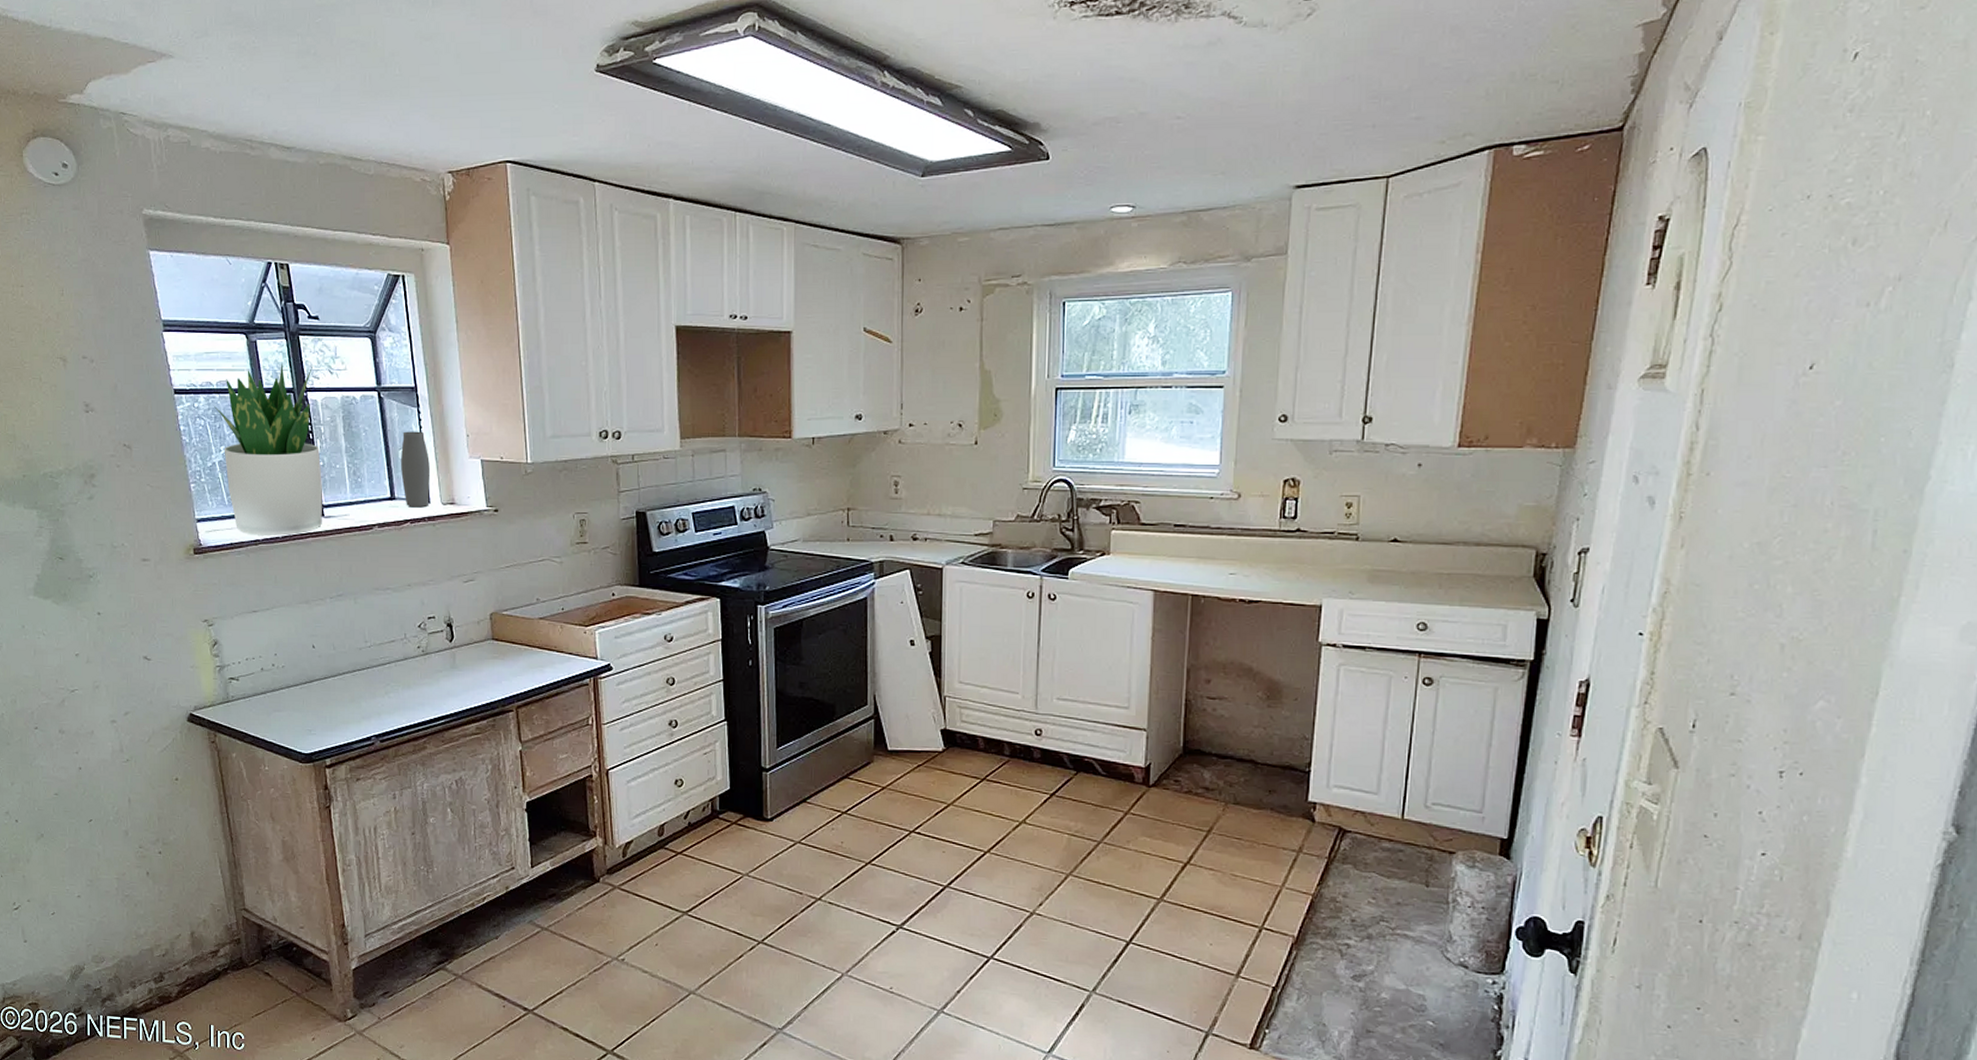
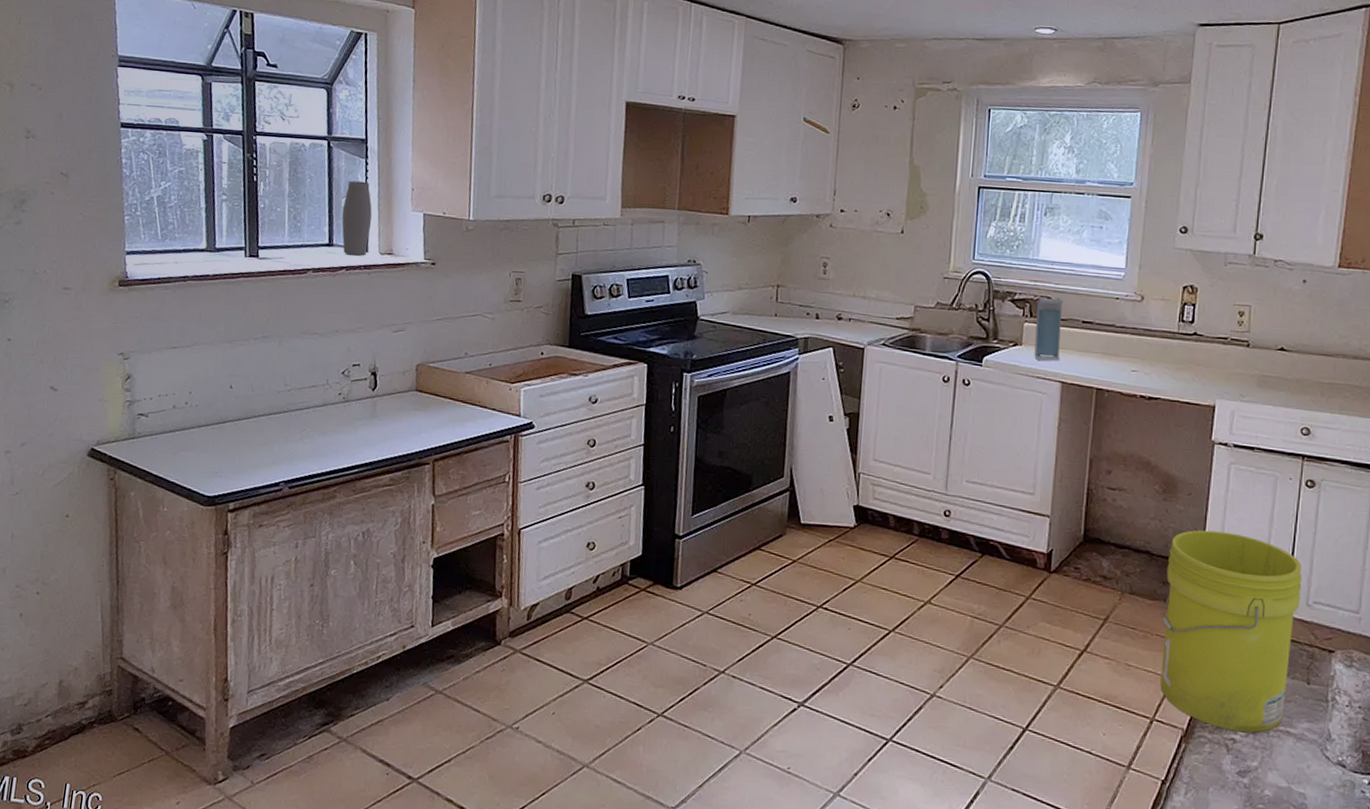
planter: present [213,363,322,536] -> none [159,106,266,274]
soap dispenser: none [1123,501,1154,570] -> present [1034,297,1064,362]
bucket: none [1269,735,1420,938] -> present [1160,530,1302,733]

